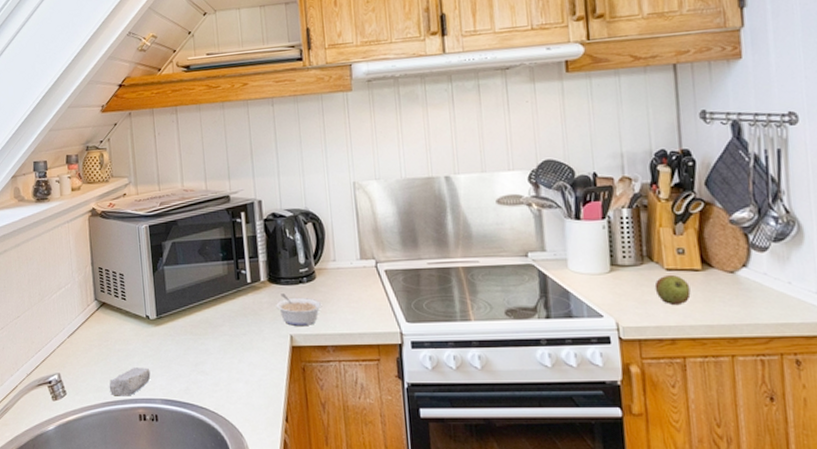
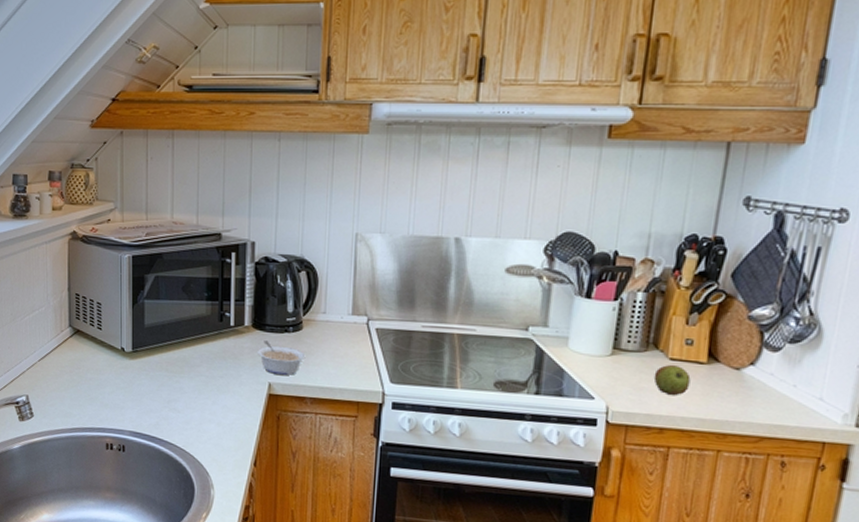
soap bar: present [109,367,151,396] -> none [77,398,121,425]

